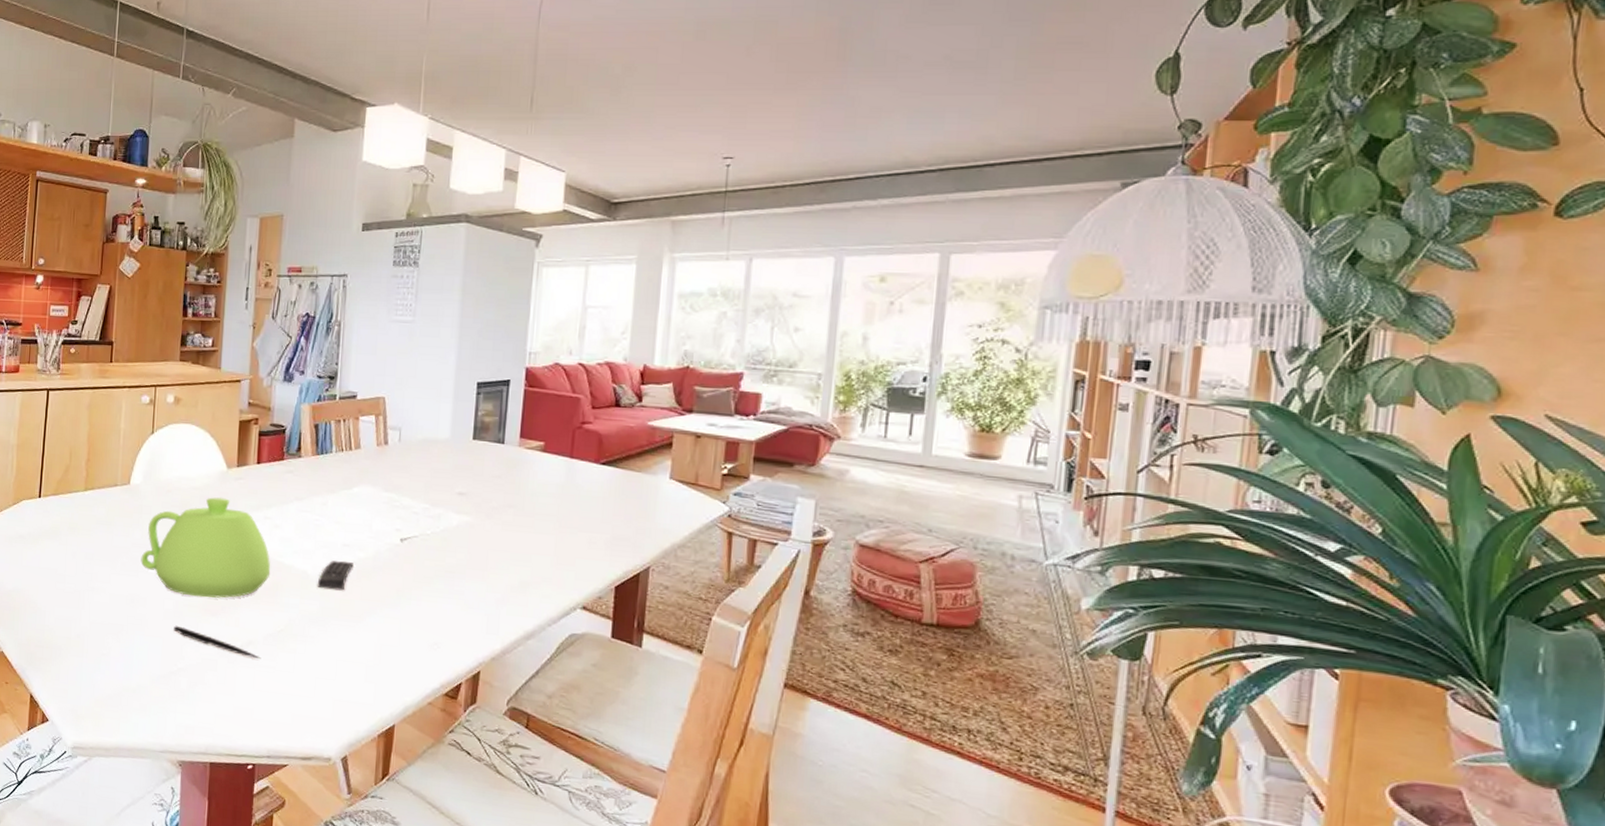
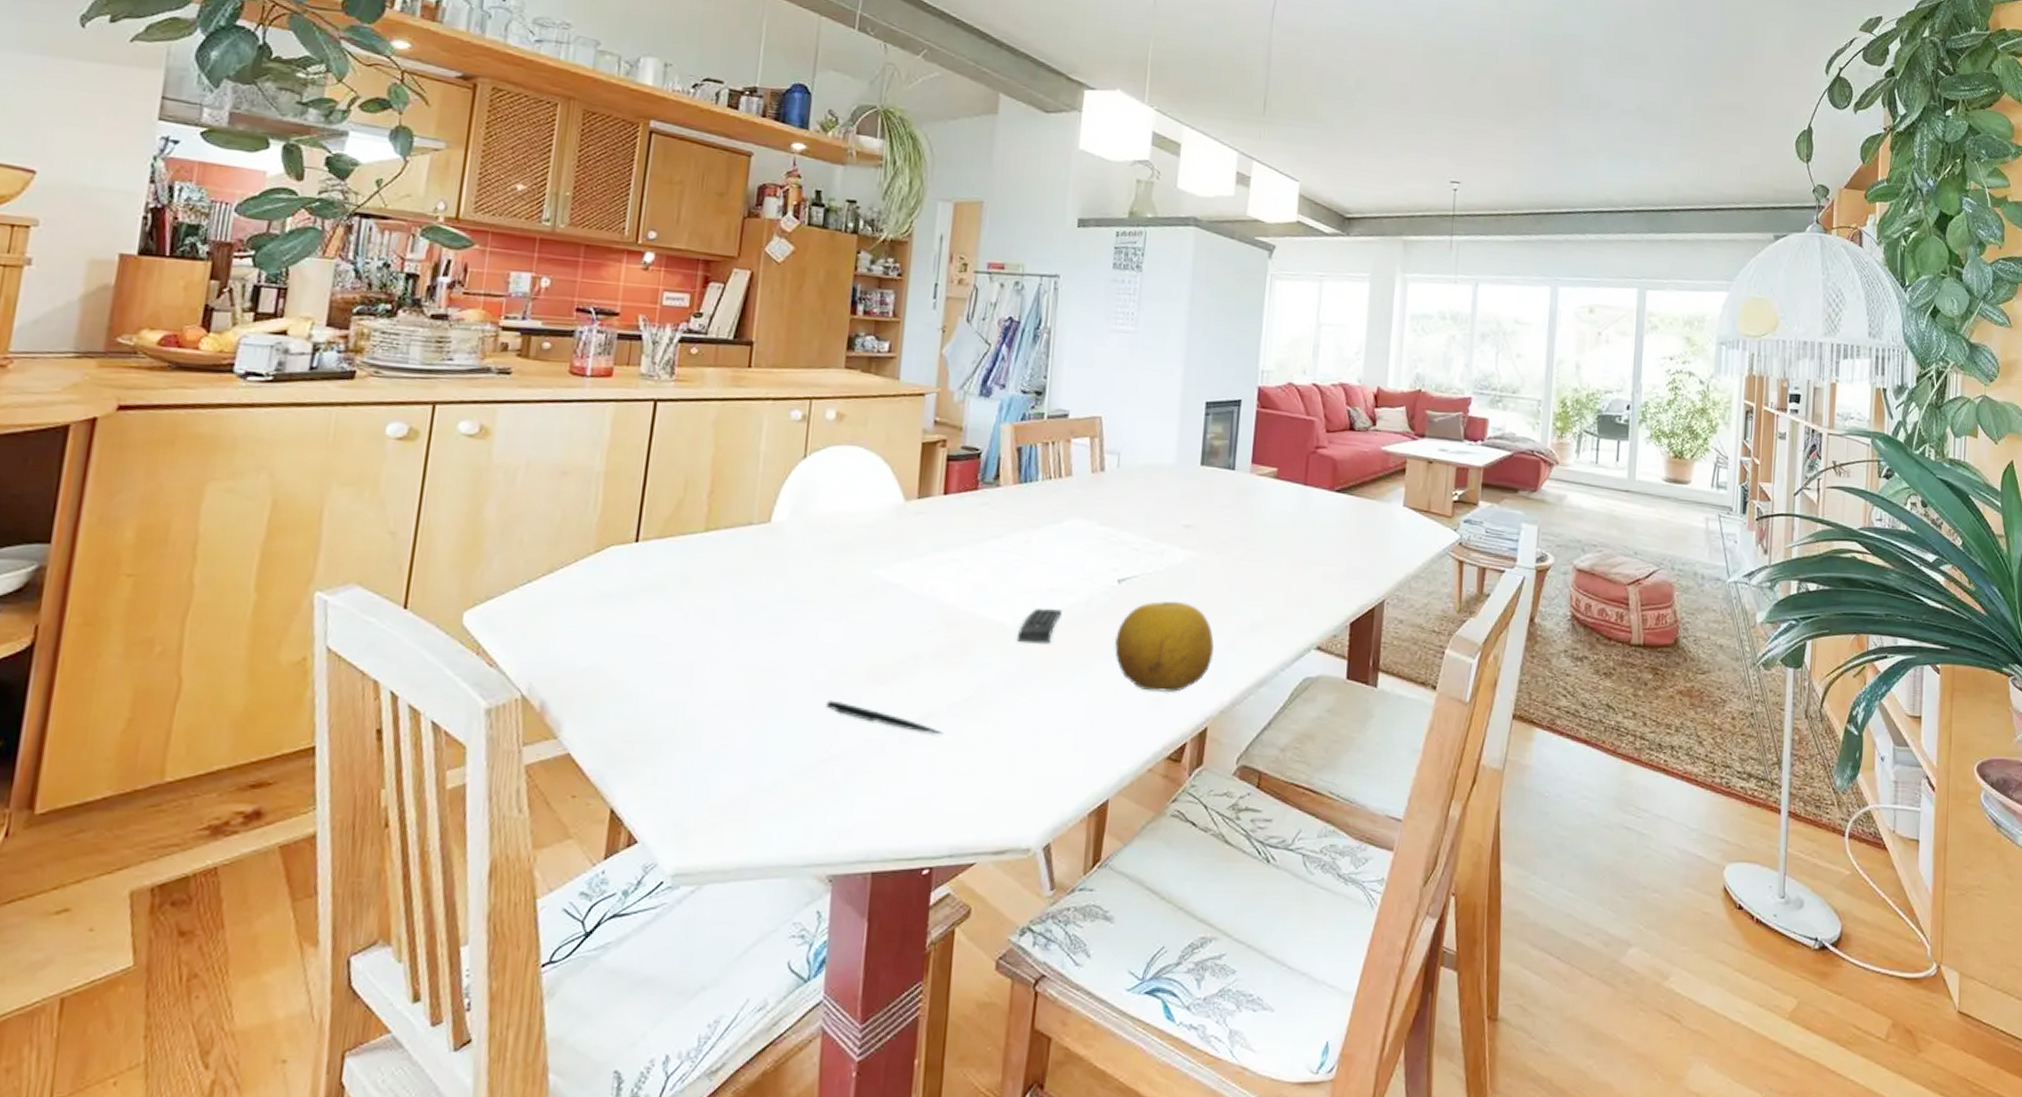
teapot: present [140,496,271,598] -> none [782,535,959,663]
fruit: none [398,559,486,639] -> present [1115,601,1214,692]

